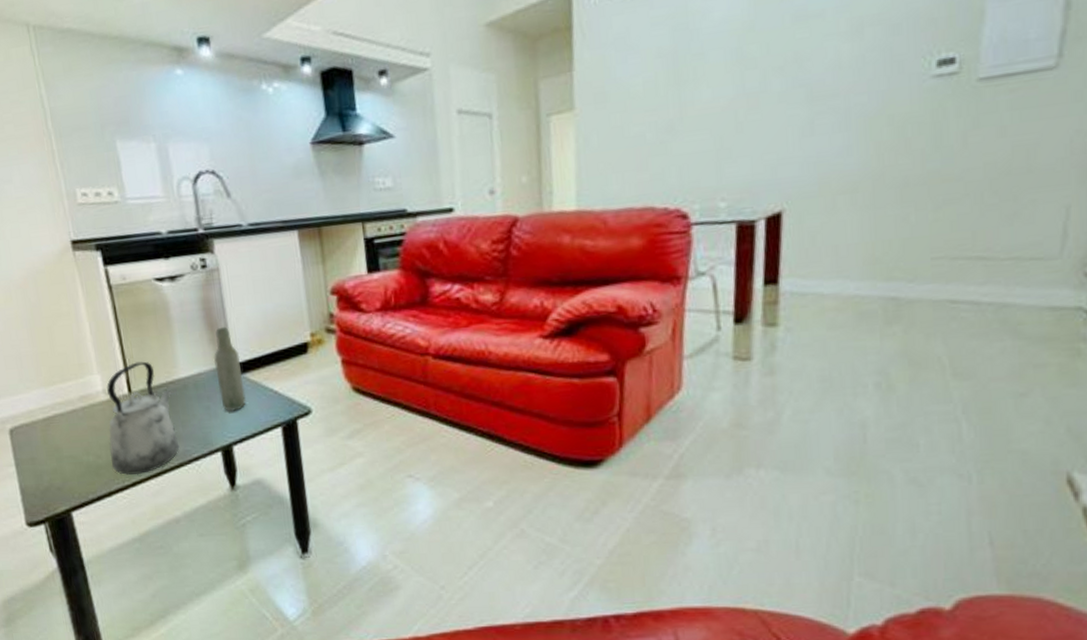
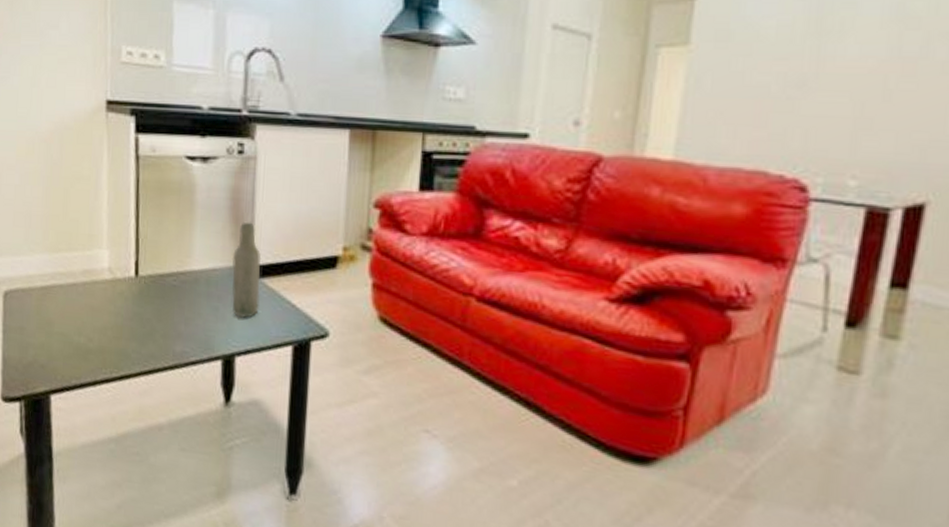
kettle: present [107,361,180,475] -> none [102,243,181,369]

